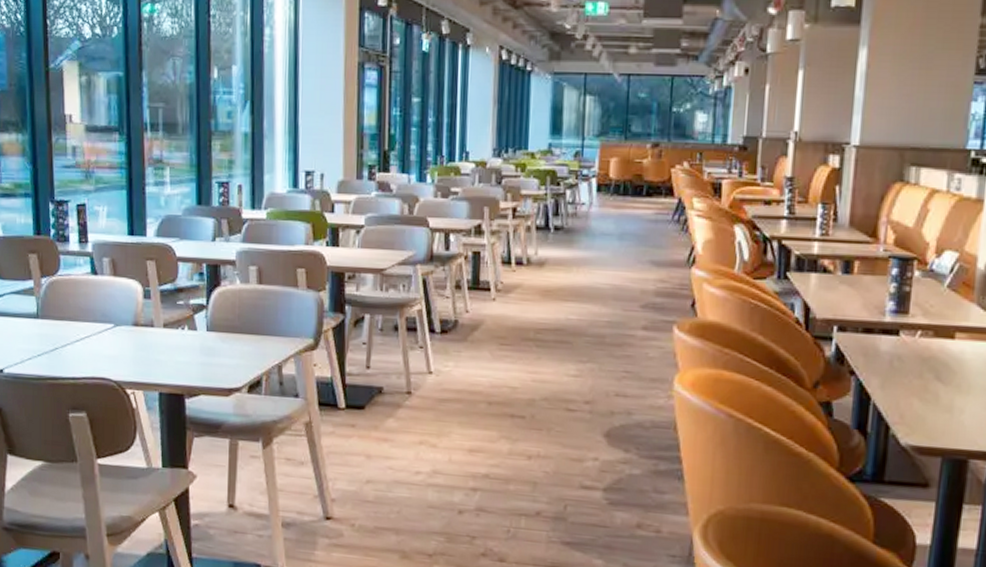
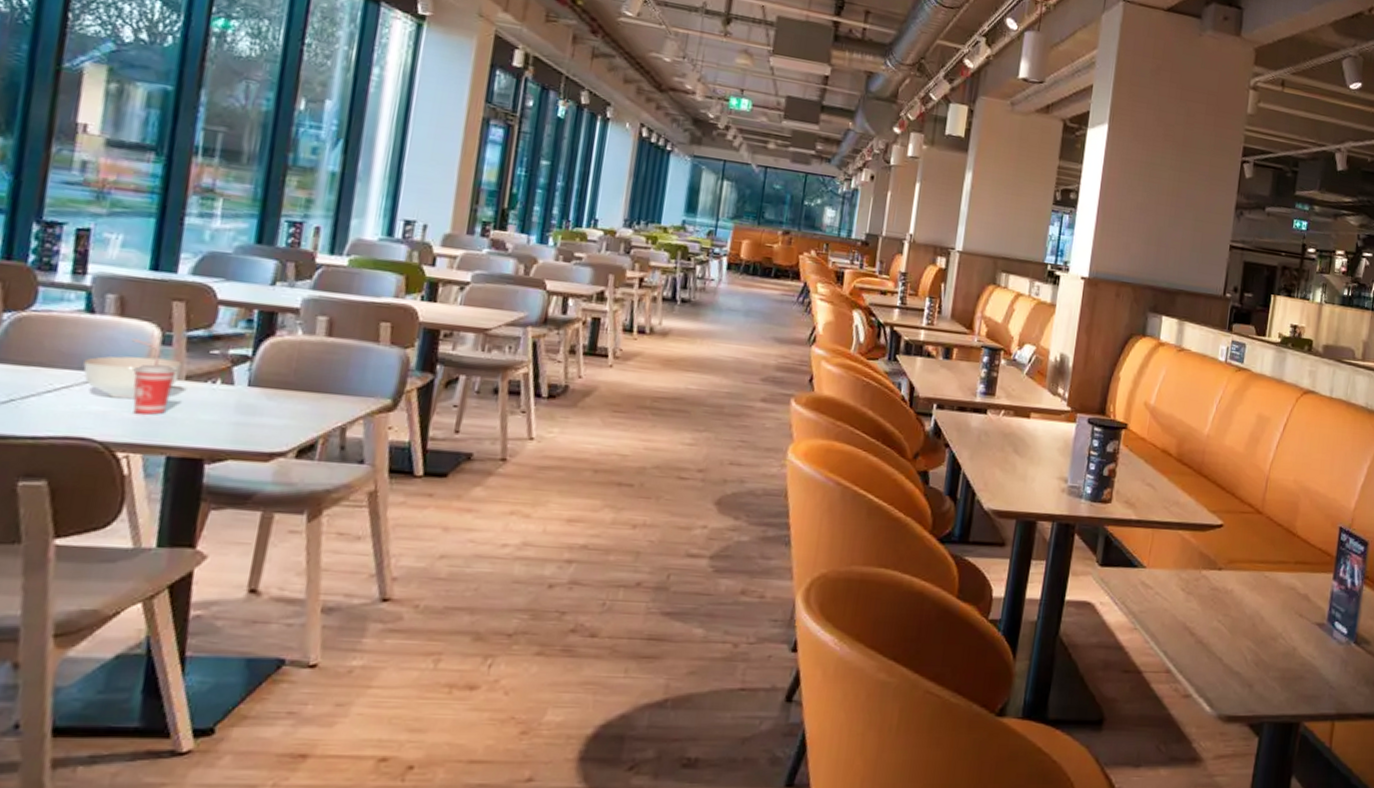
bowl: none [96,309,161,345] -> present [83,356,184,399]
beverage cup: none [123,294,157,358] -> present [131,339,177,415]

